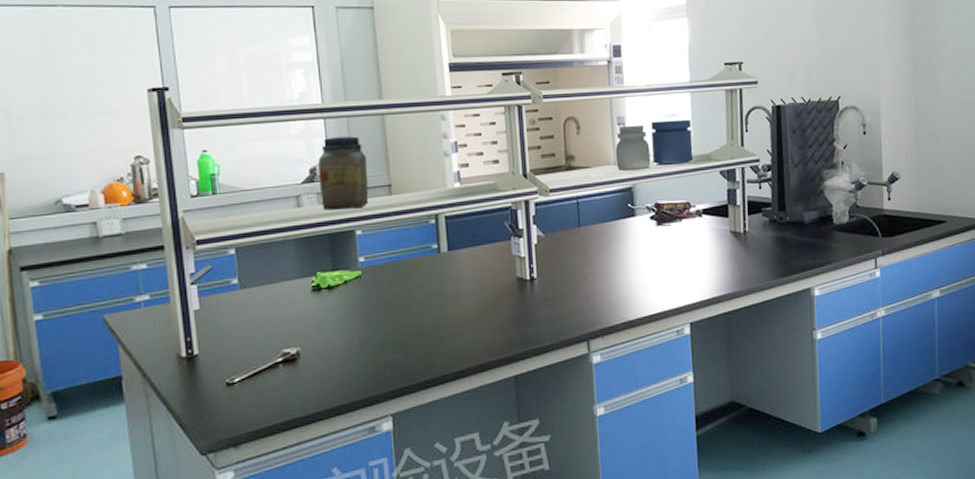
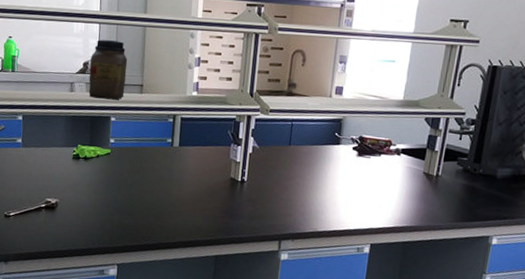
jar: present [615,124,651,170] -> none [331,64,365,105]
jar: present [651,119,694,165] -> none [364,64,407,106]

